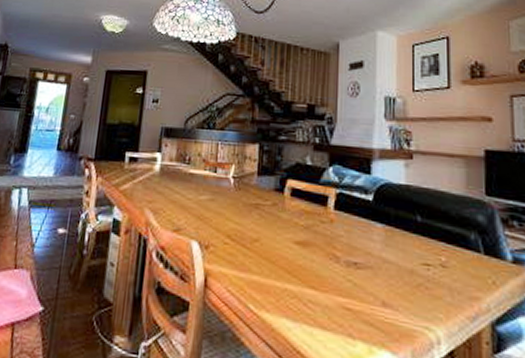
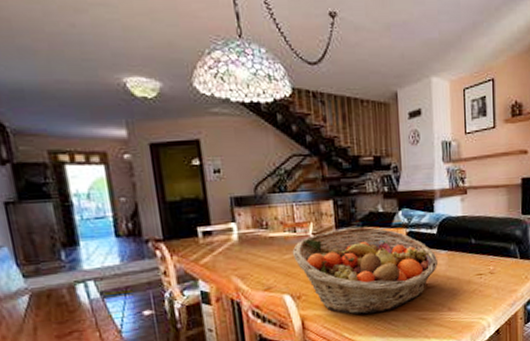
fruit basket: none [208,176,371,288] -> present [292,226,438,315]

